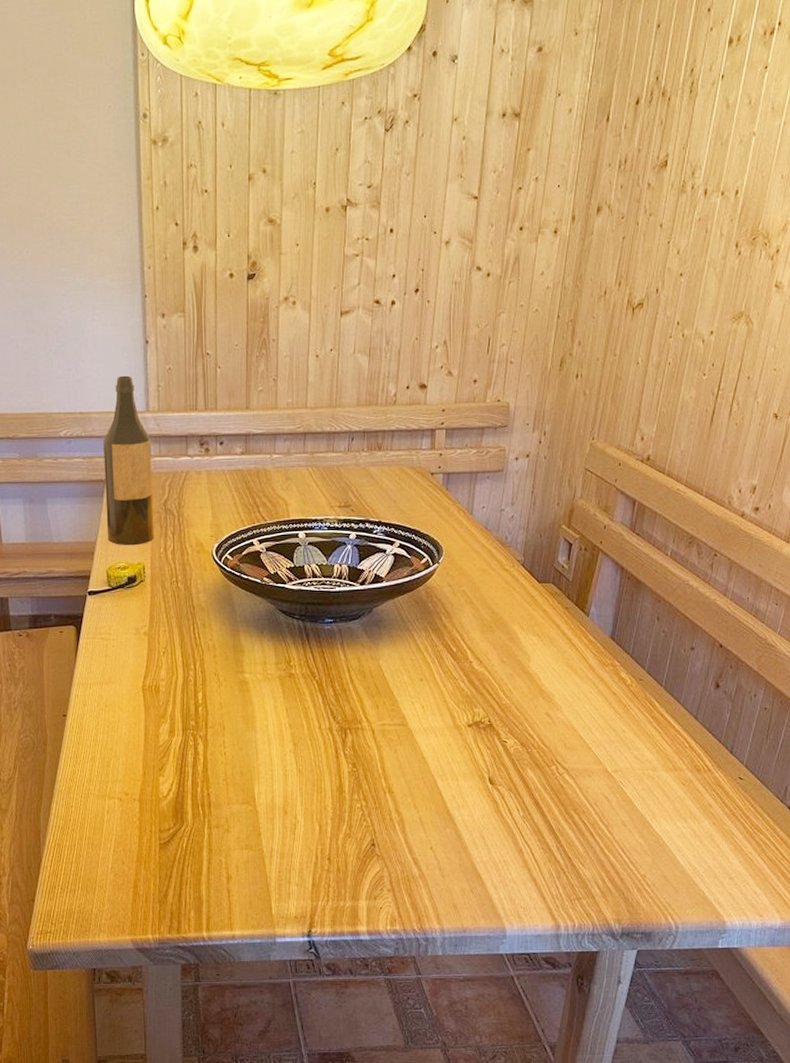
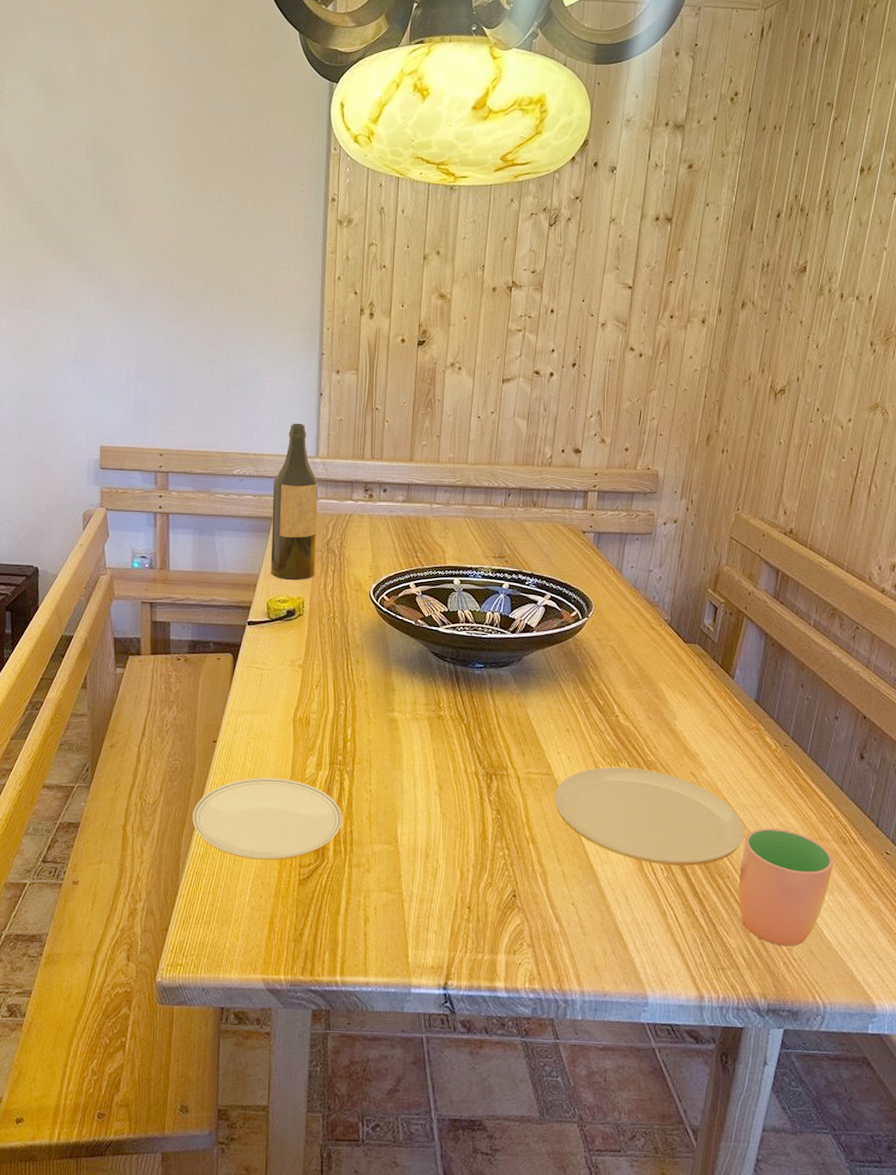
plate: none [49,747,199,828] -> present [192,777,342,861]
plate: none [410,713,600,805] -> present [555,767,745,866]
cup: none [593,762,687,874] -> present [738,828,833,947]

